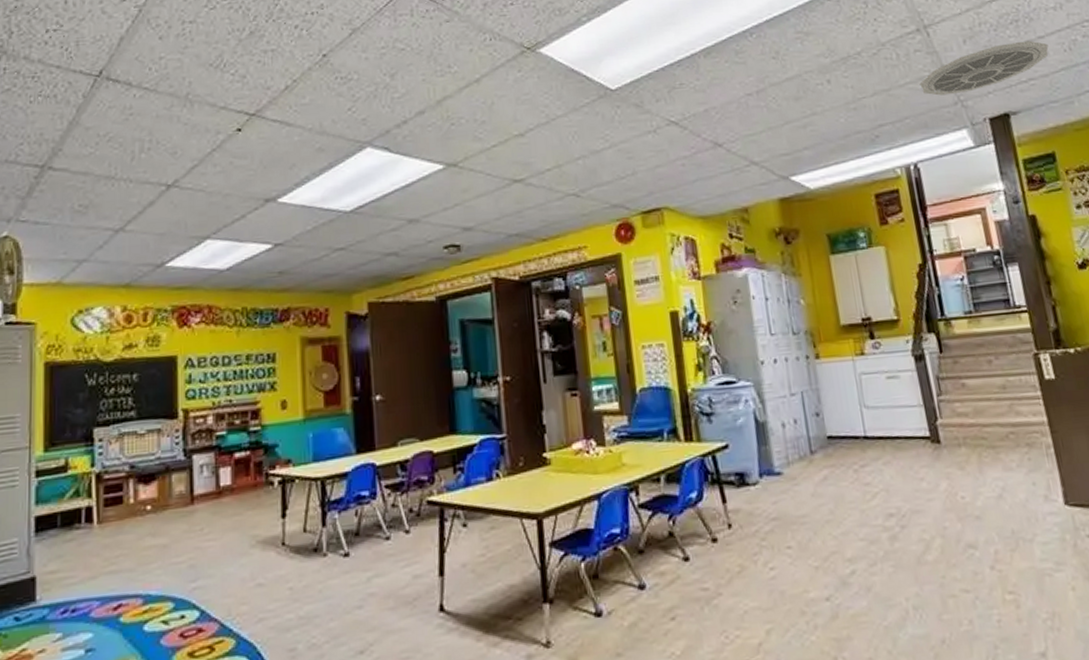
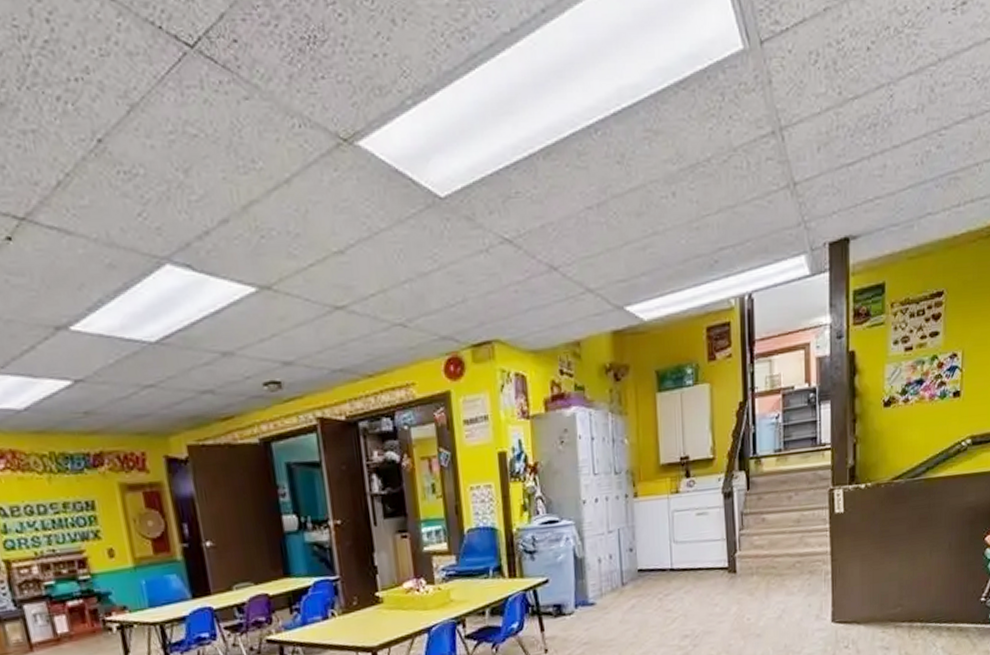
ceiling vent: present [919,40,1049,96] -> none [766,150,901,215]

